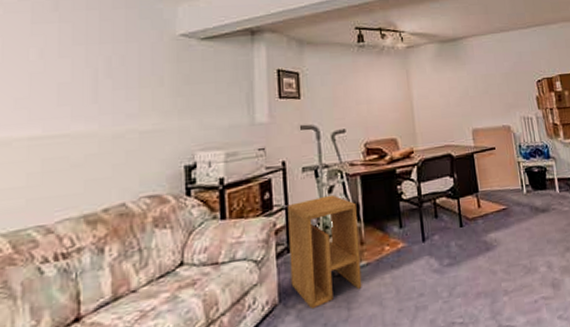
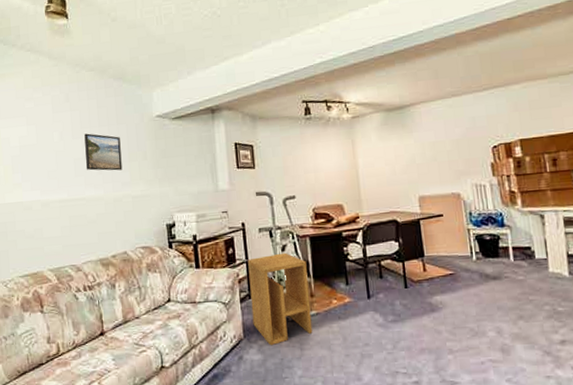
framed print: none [74,51,129,100] -> present [84,133,123,171]

